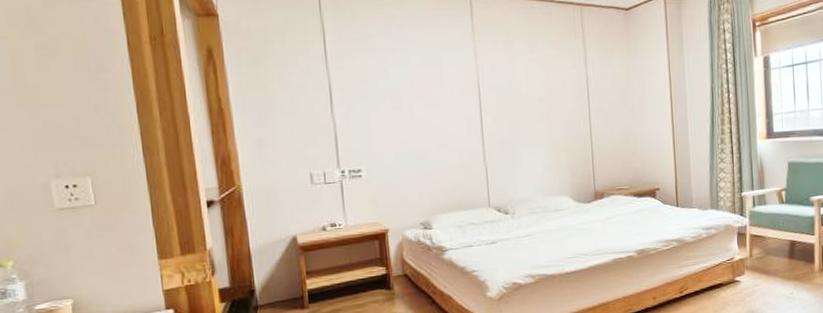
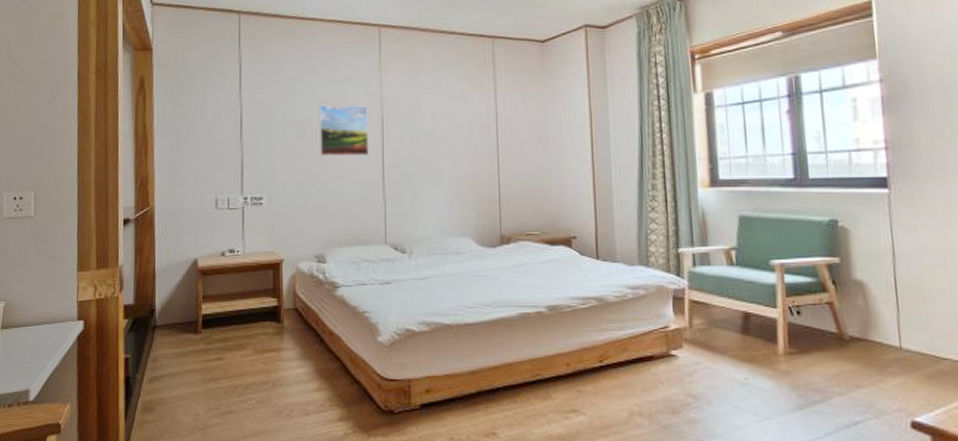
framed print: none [413,73,468,126] -> present [319,104,370,157]

